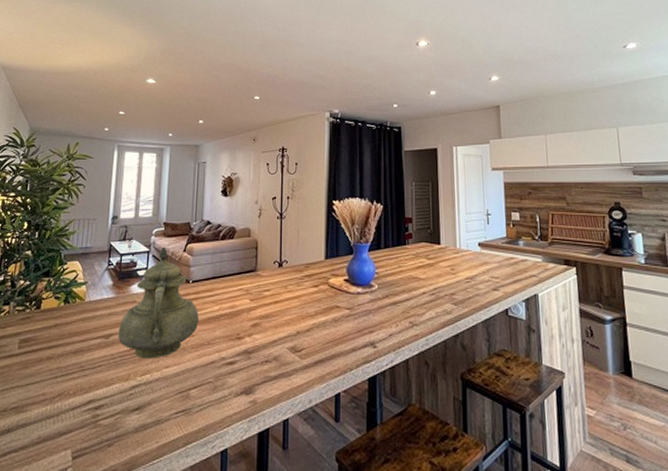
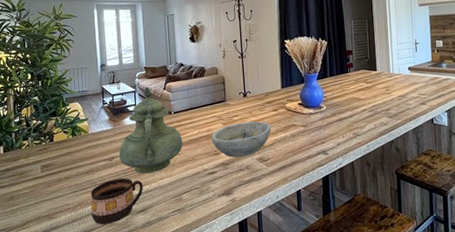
cup: none [71,363,143,425] -> present [91,178,143,225]
bowl: none [235,299,308,344] -> present [211,121,271,157]

